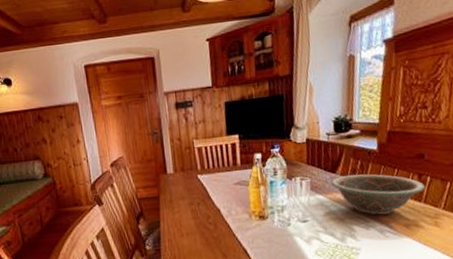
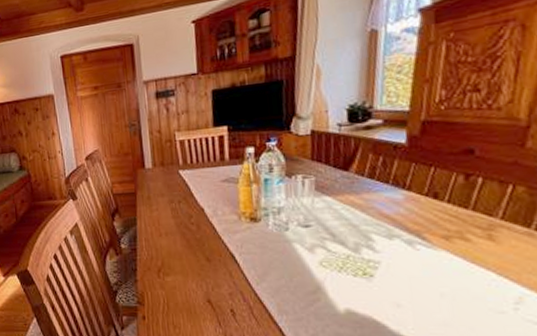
decorative bowl: present [331,174,426,215] -> none [342,172,476,223]

